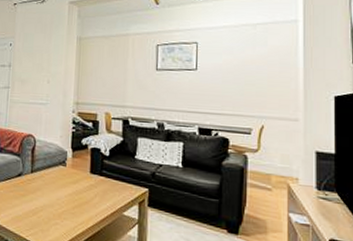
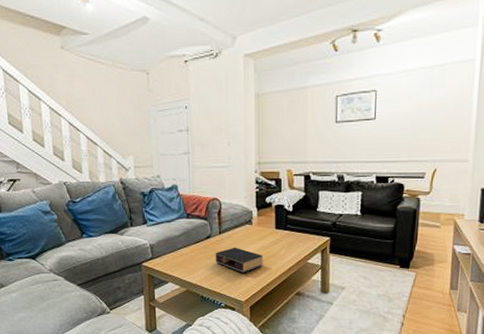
book: none [24,188,75,219] -> present [215,247,263,273]

